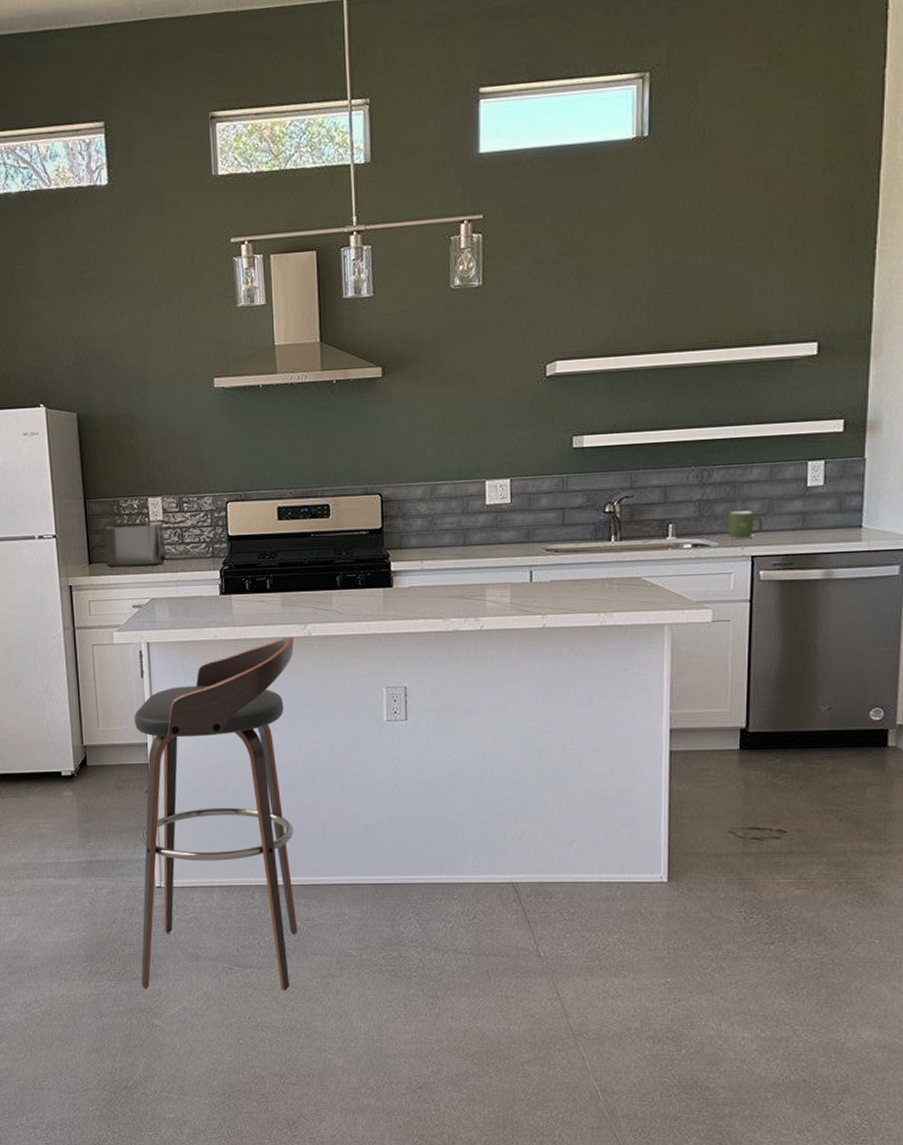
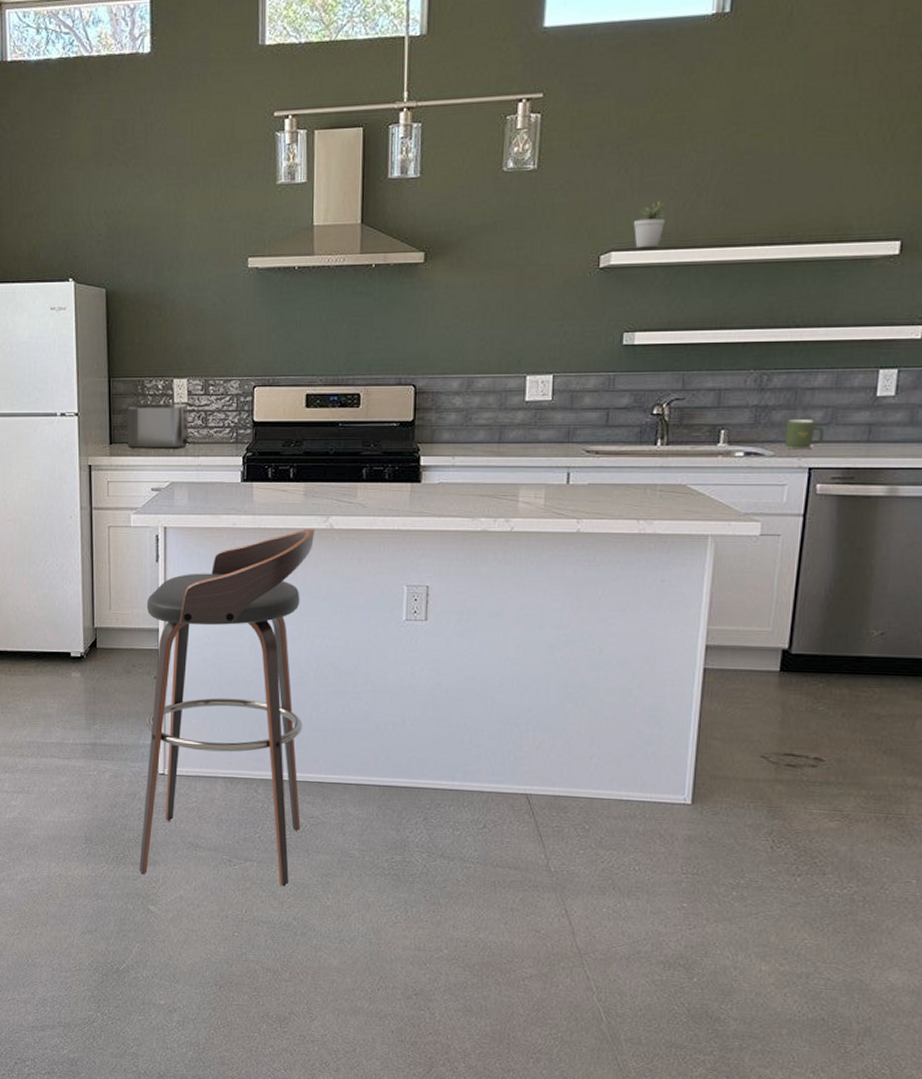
potted plant: none [574,311,604,358] -> present [633,200,667,250]

